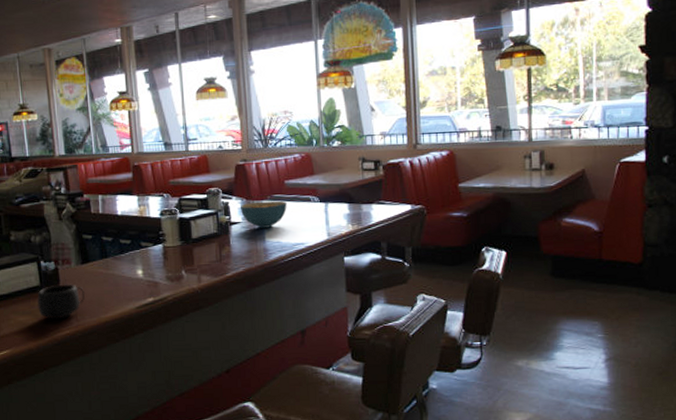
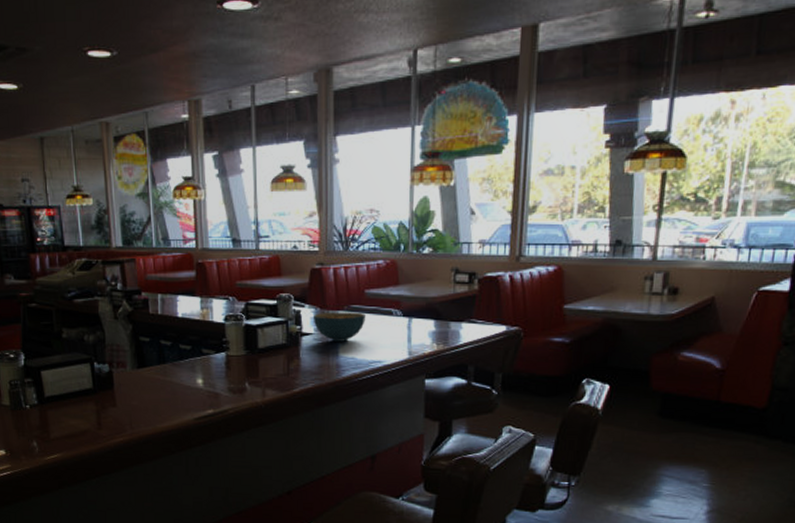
mug: present [36,284,86,320] -> none [89,388,141,426]

